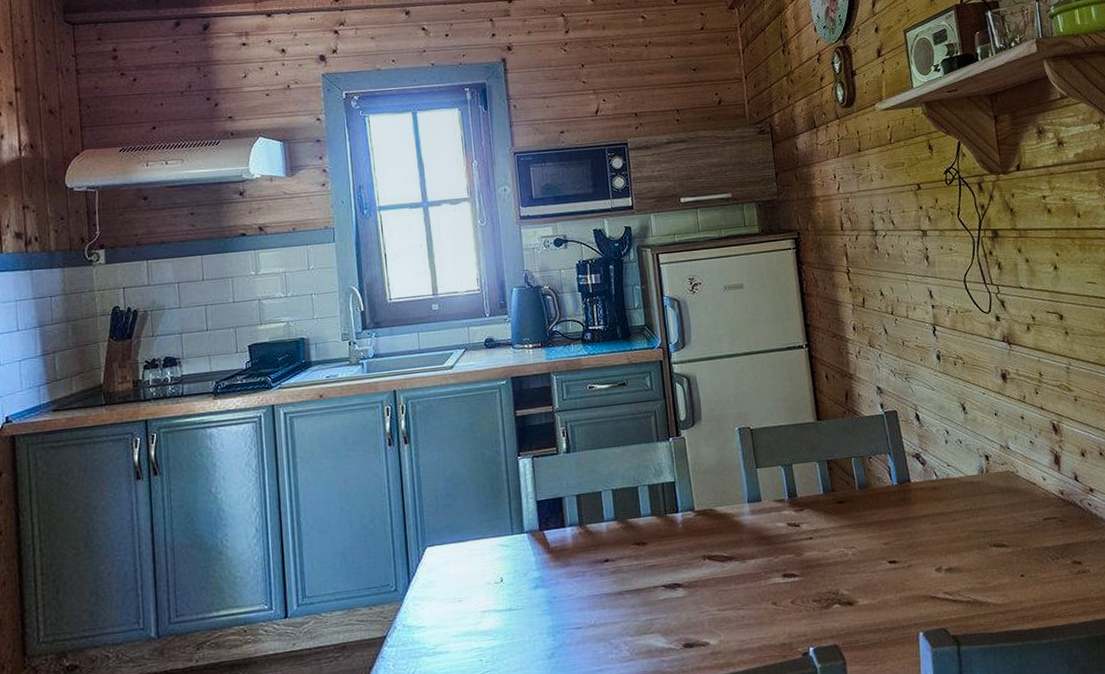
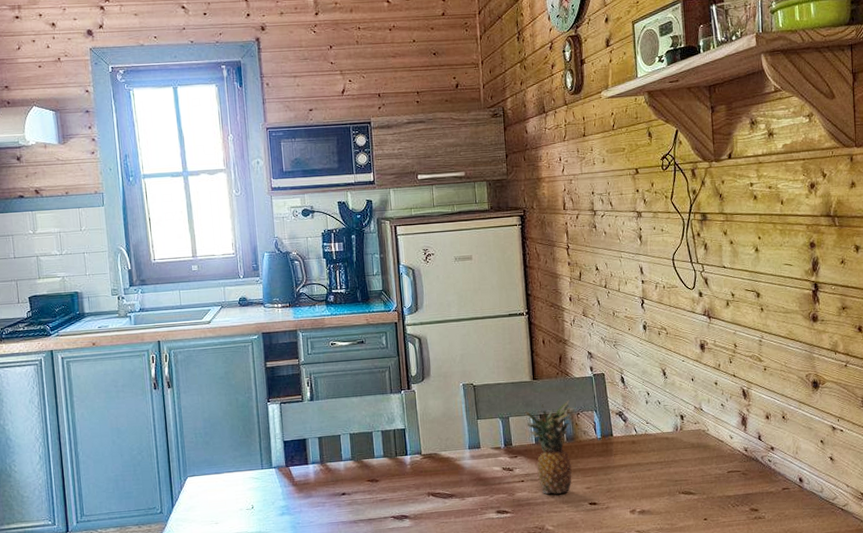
fruit: none [810,442,868,552] -> present [525,400,576,494]

